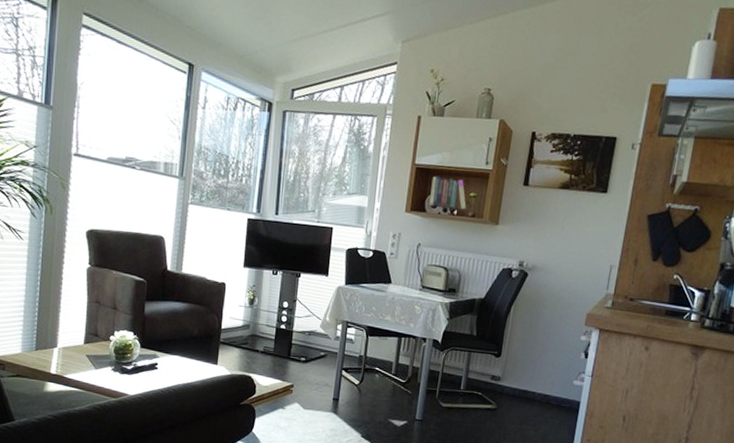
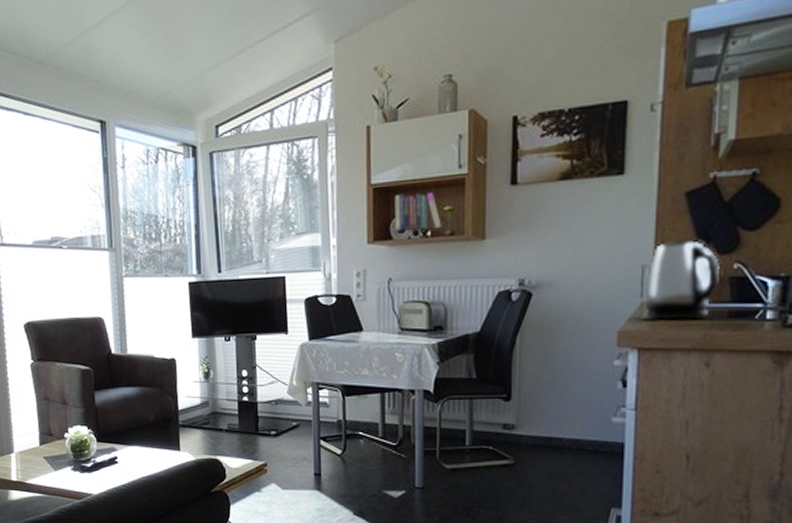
kettle: none [608,249,664,313] -> present [646,239,719,320]

